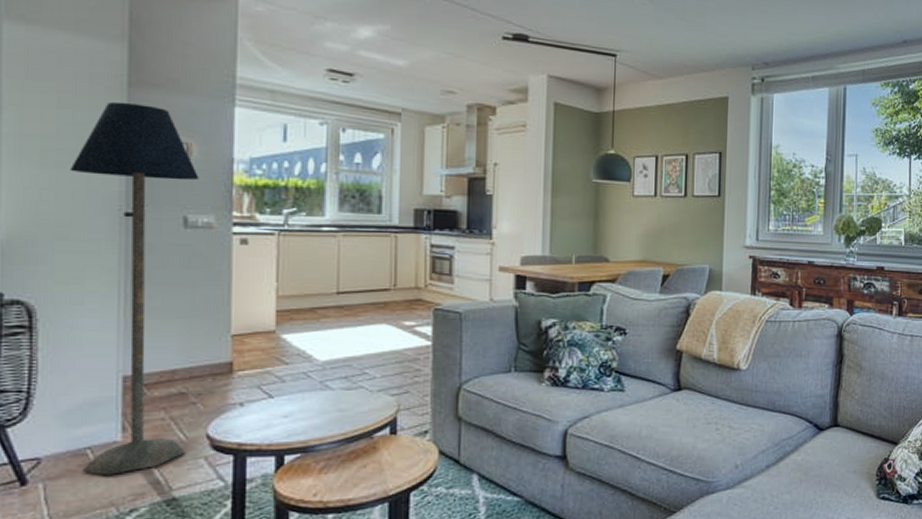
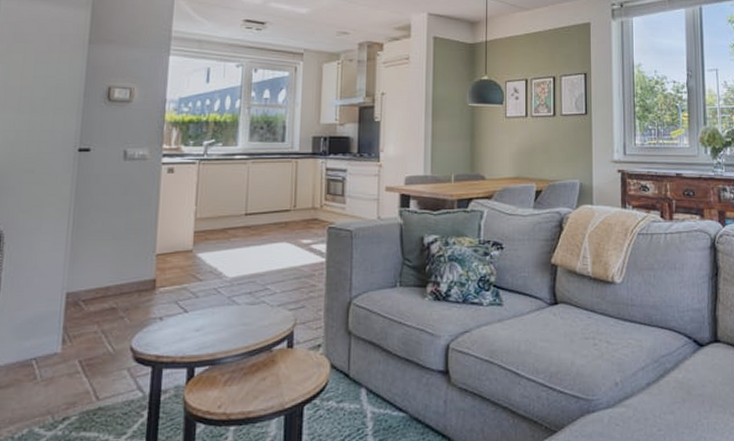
floor lamp: present [69,101,199,475] -> none [27,56,138,385]

